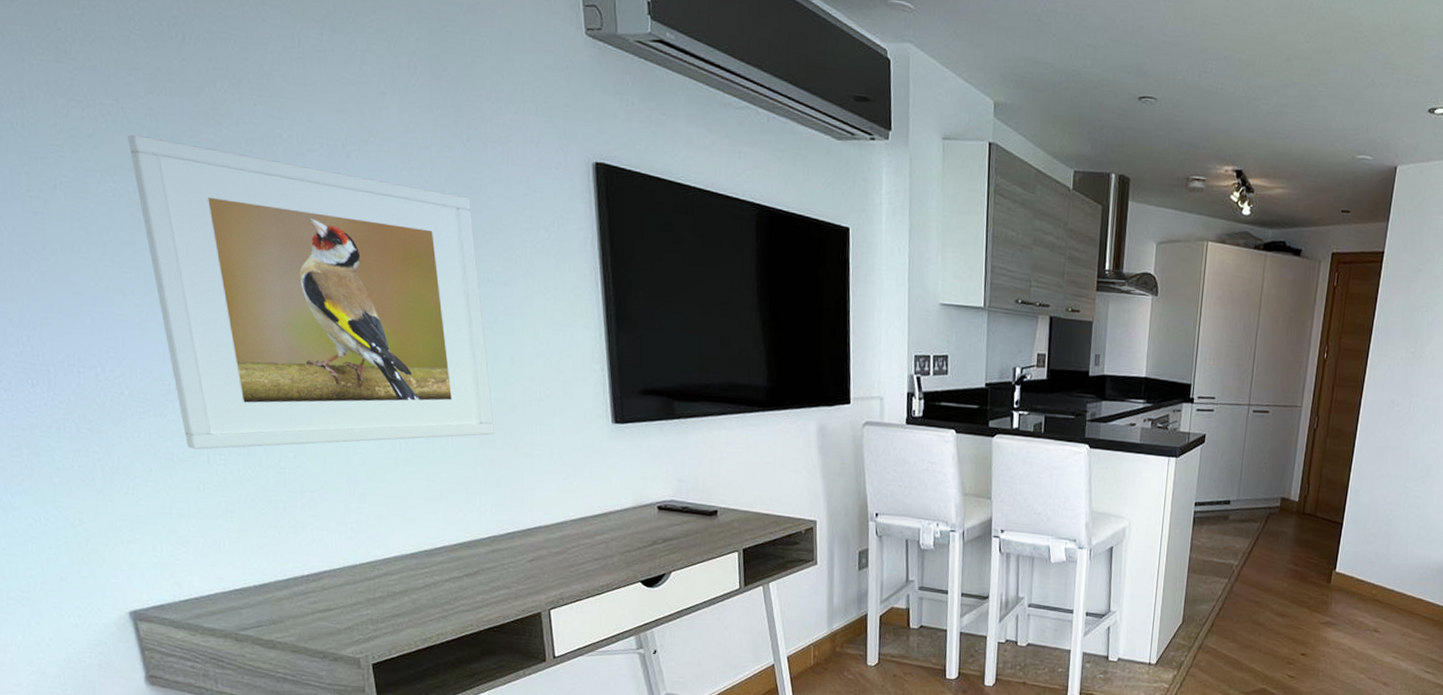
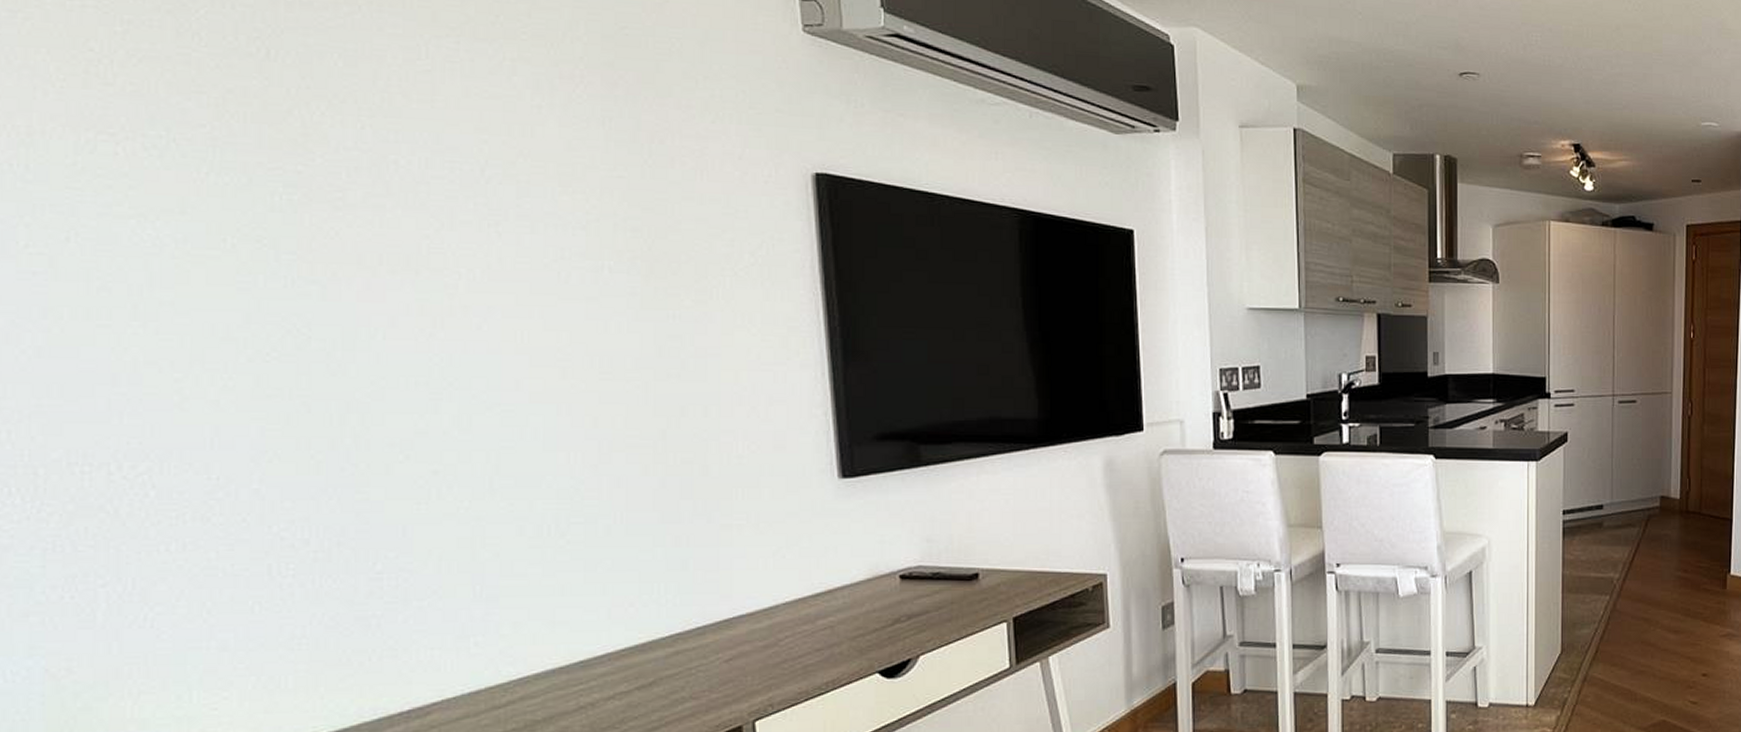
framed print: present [127,134,494,450] -> none [179,170,680,559]

